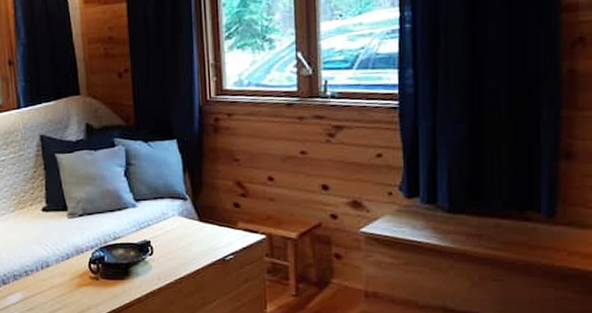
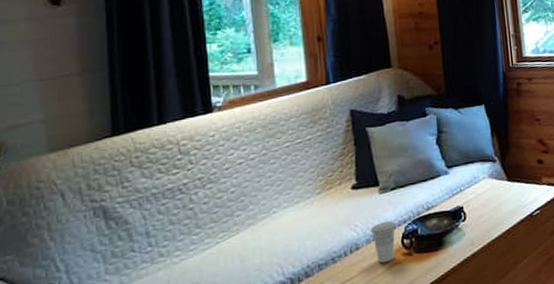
cup: none [59,246,83,283] -> present [370,221,395,264]

